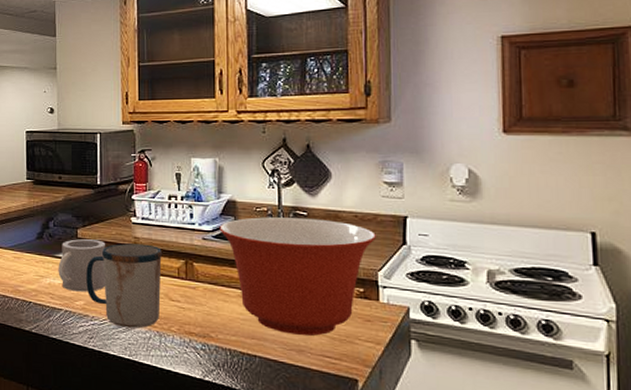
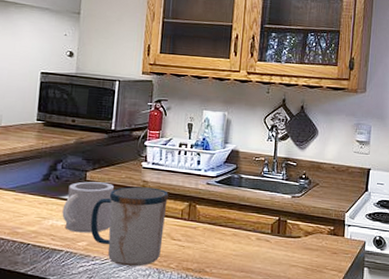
mixing bowl: present [219,217,376,336] -> none [222,165,347,267]

